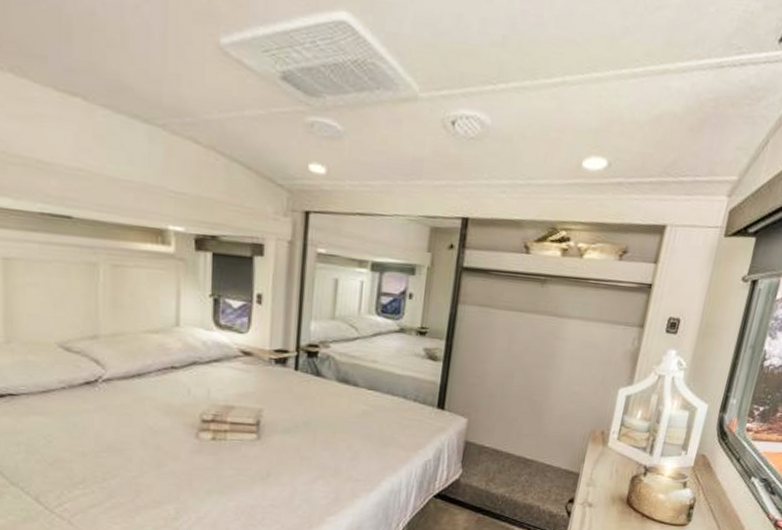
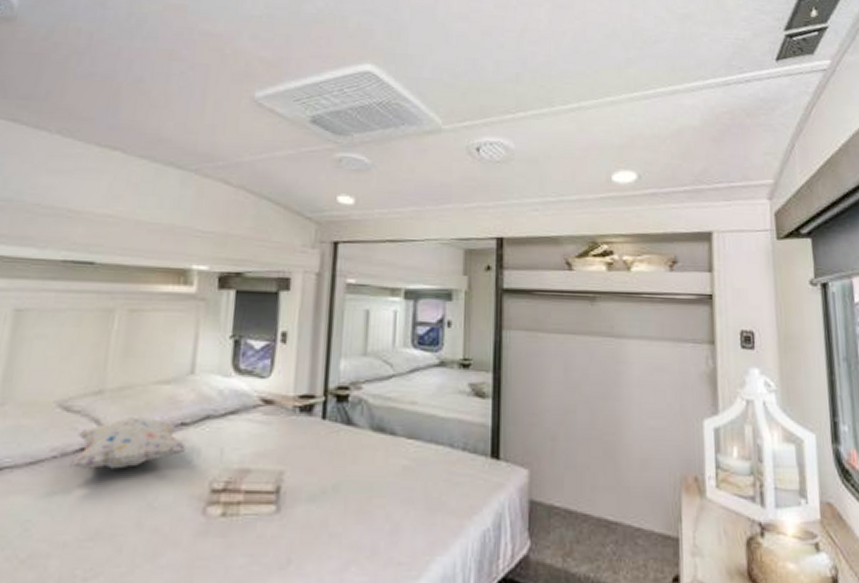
decorative pillow: none [76,359,178,400] -> present [68,417,187,469]

